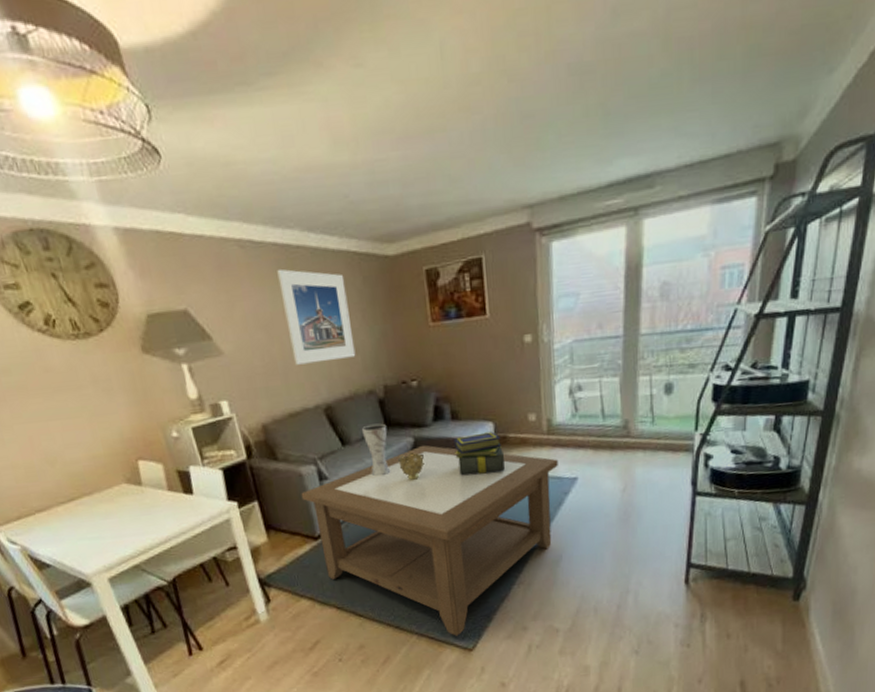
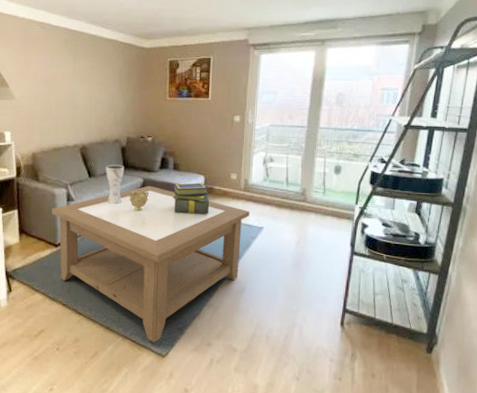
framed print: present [277,268,356,365] -> none [64,45,111,114]

